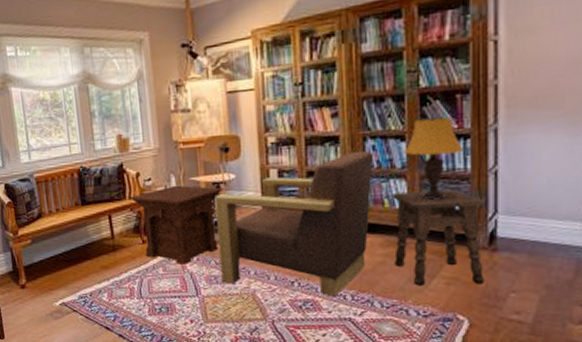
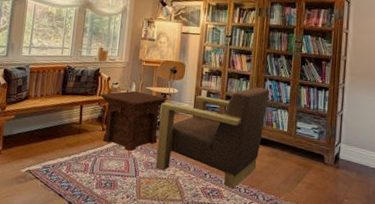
side table: present [393,190,484,286] -> none [275,120,333,191]
table lamp: present [404,117,465,200] -> none [289,72,325,128]

